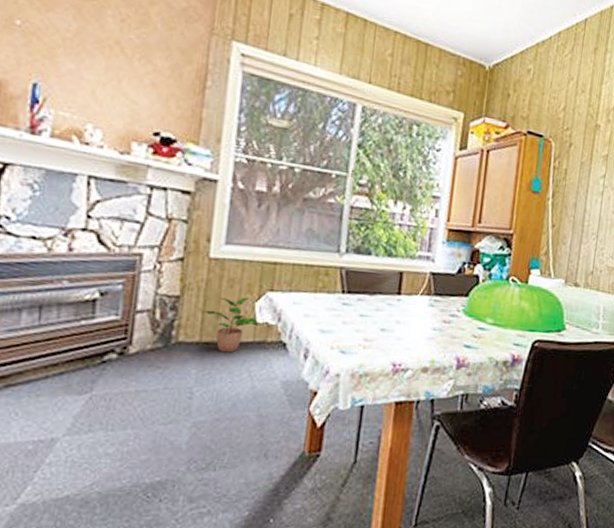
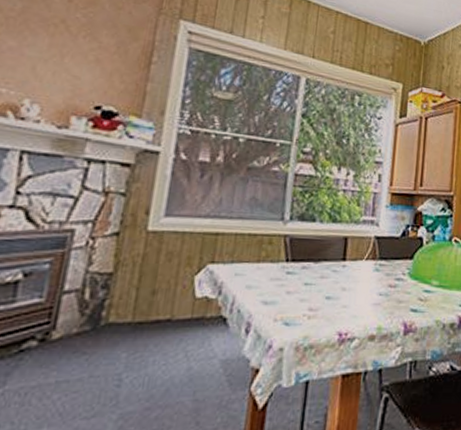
potted plant: present [204,297,260,353] -> none [139,271,199,332]

